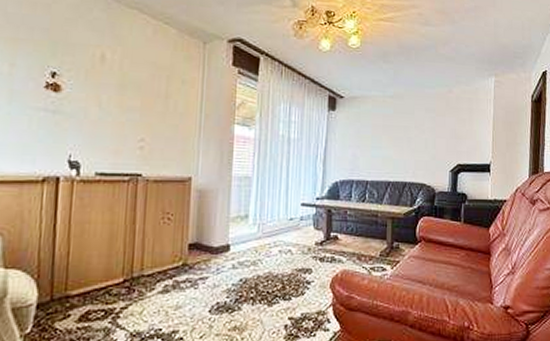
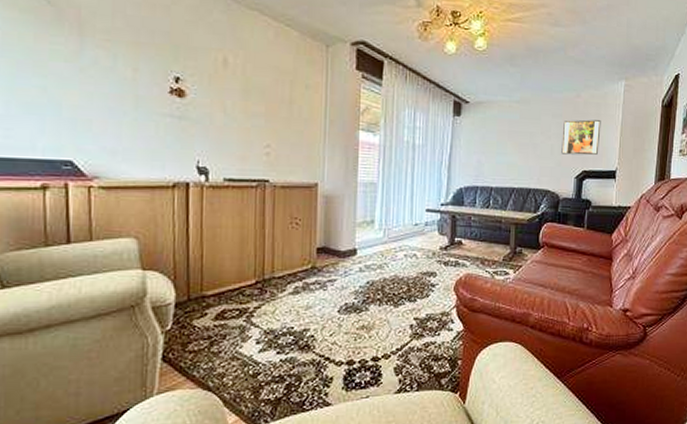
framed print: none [435,114,474,149] -> present [561,119,601,155]

